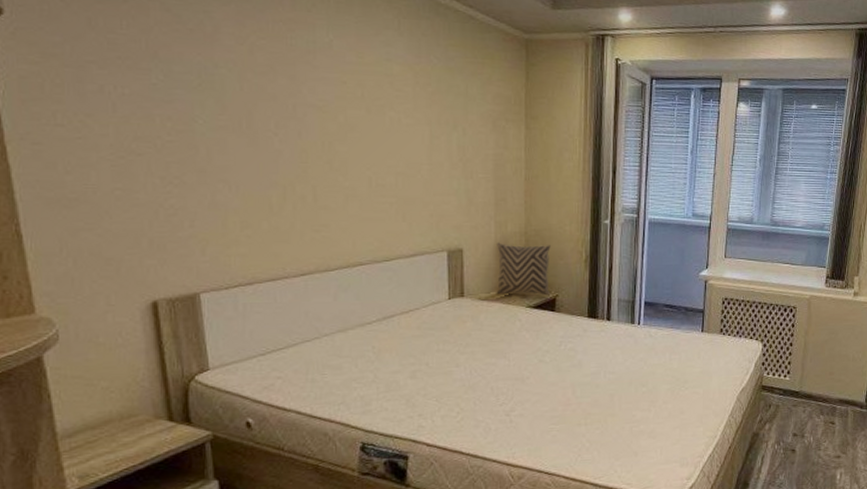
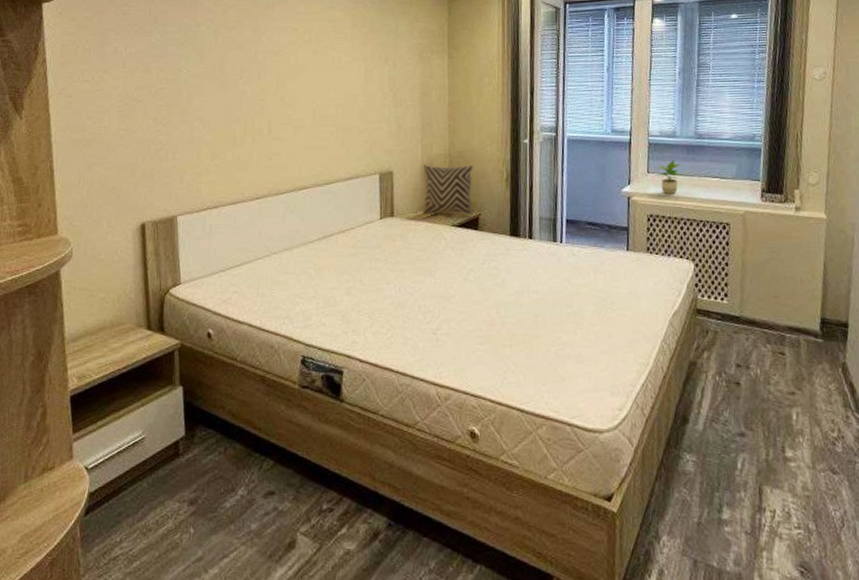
potted plant: none [732,246,757,279] -> present [655,160,682,195]

